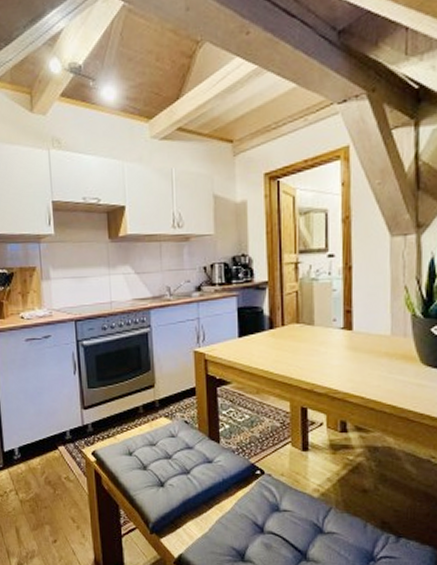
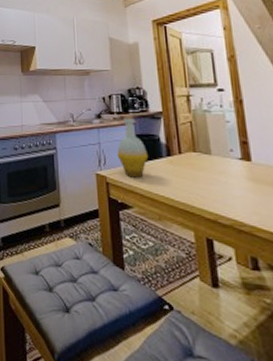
bottle: none [217,285,251,353] -> present [117,114,149,178]

